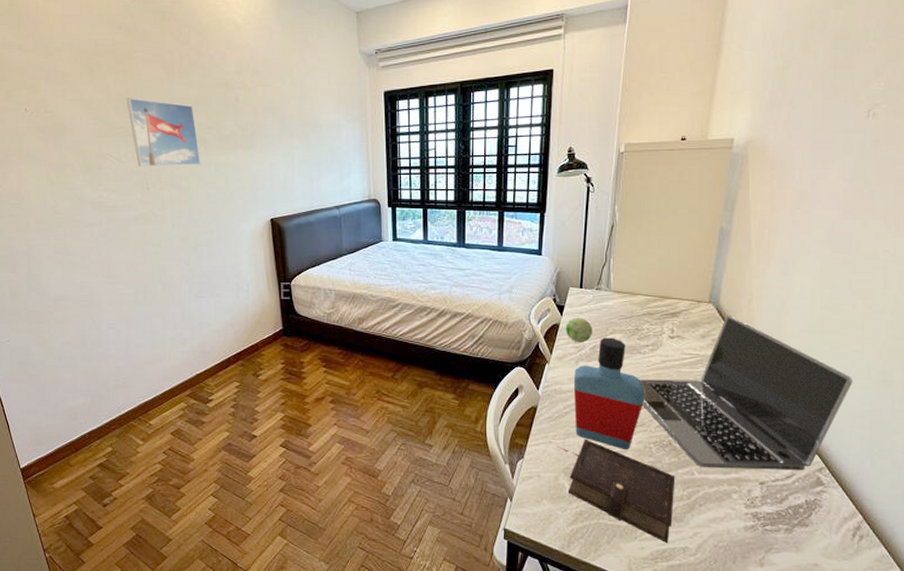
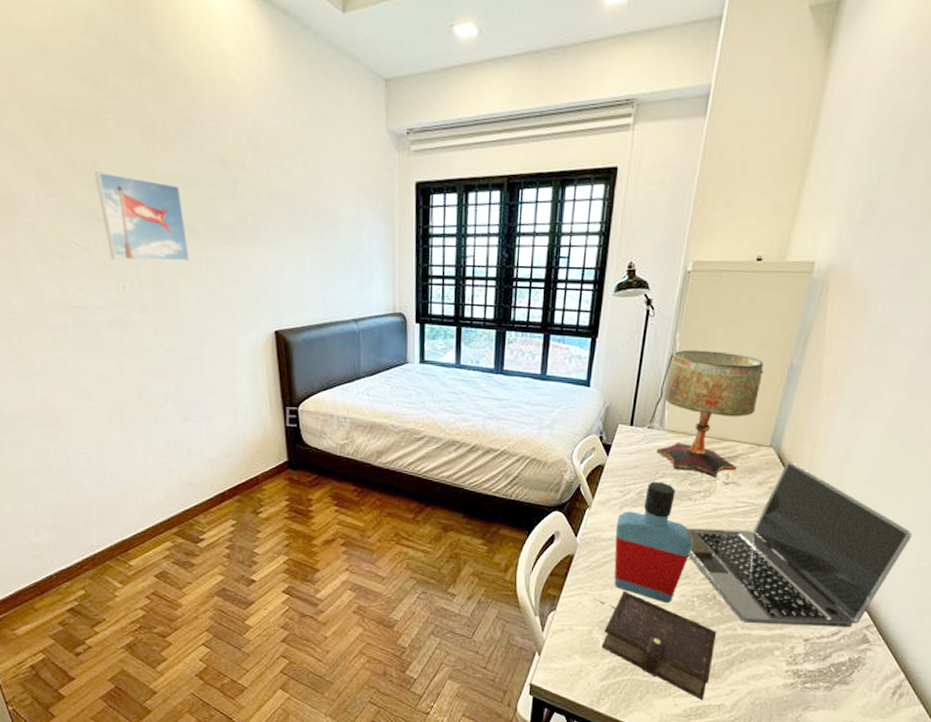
decorative ball: present [565,318,593,343] -> none [610,458,642,487]
table lamp: none [605,219,697,332] -> present [656,349,764,477]

